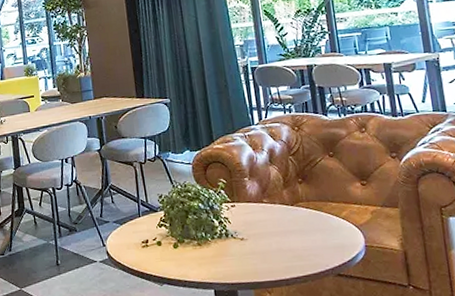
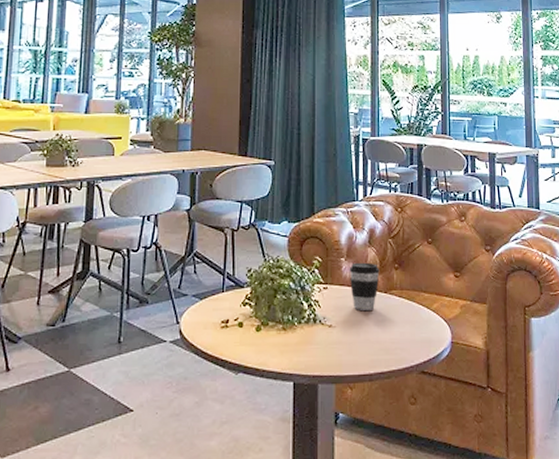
coffee cup: none [253,179,285,223] -> present [349,262,380,310]

